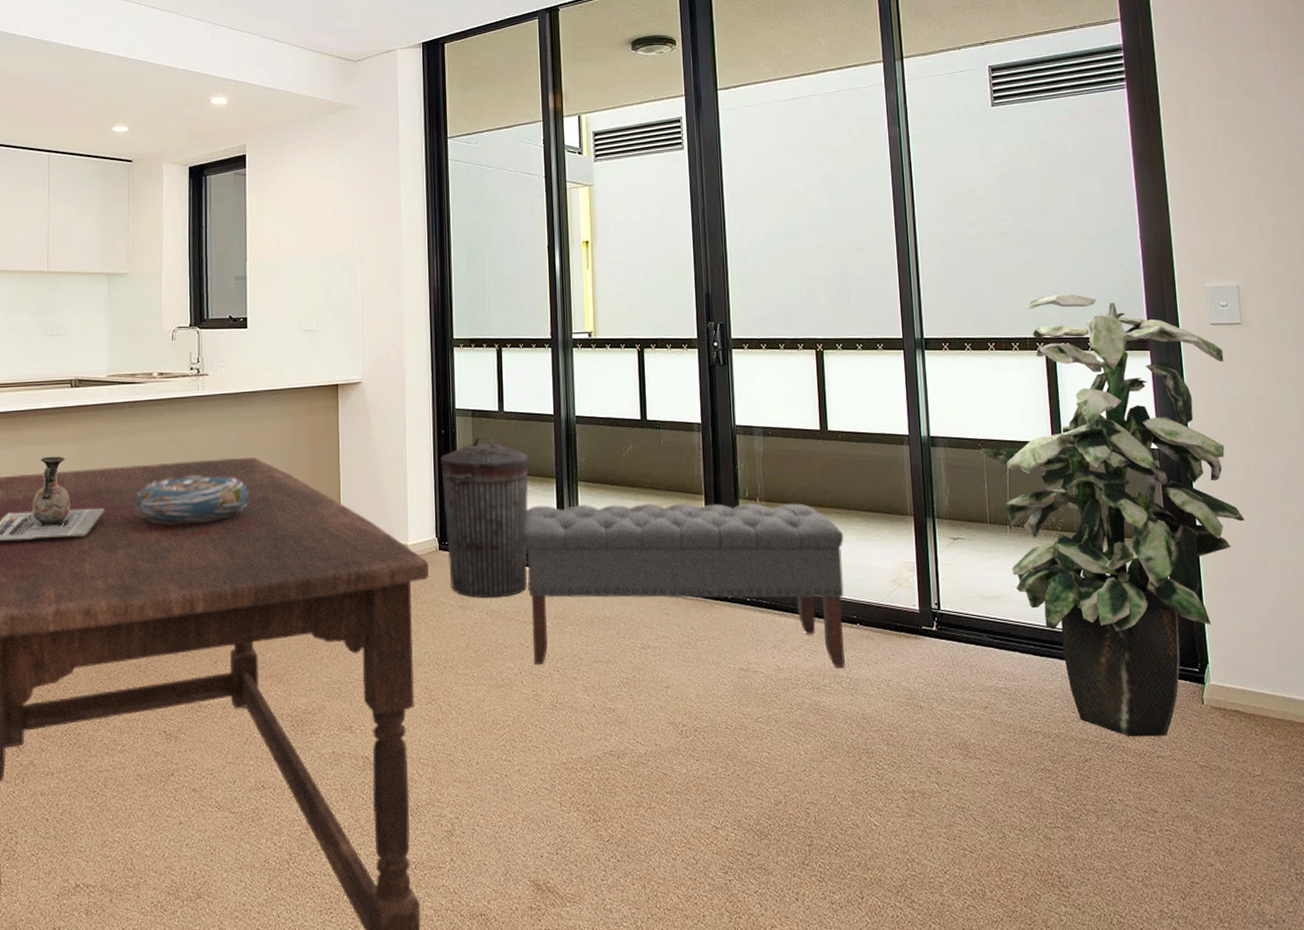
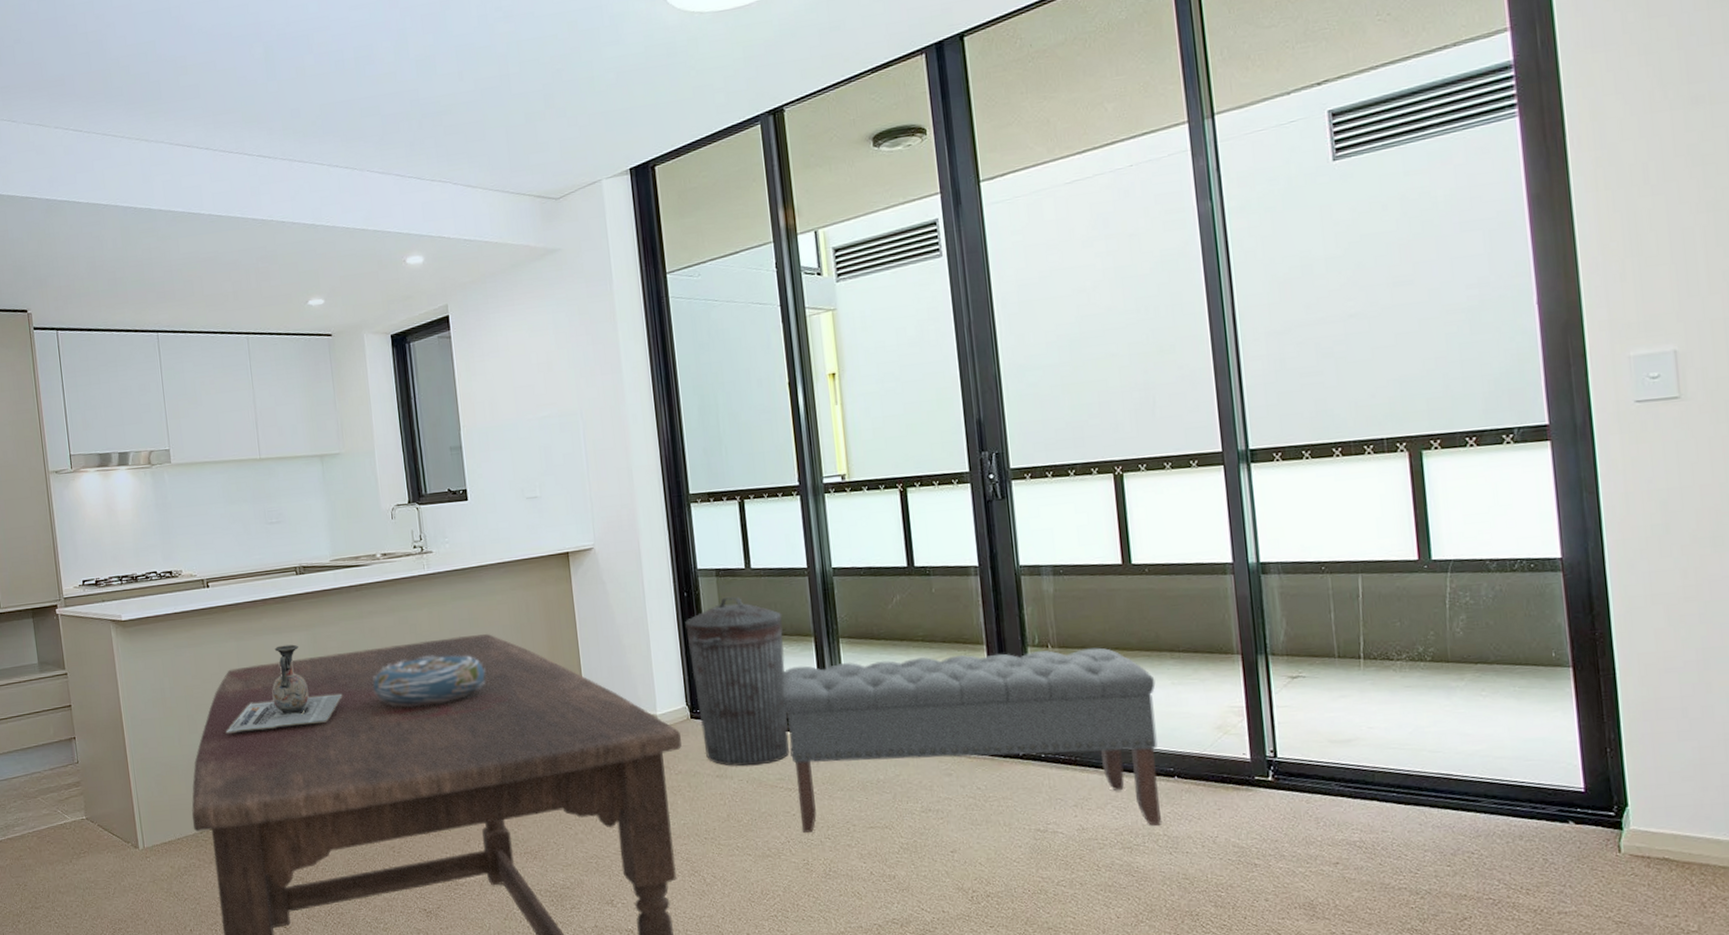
indoor plant: present [978,294,1245,737] -> none [1321,380,1681,892]

